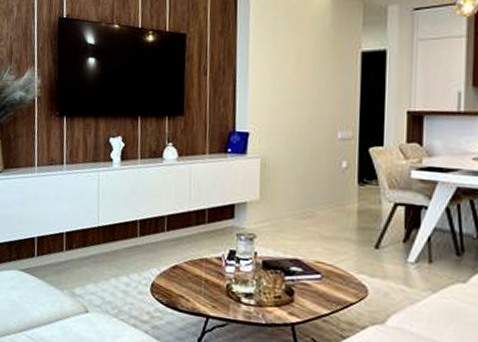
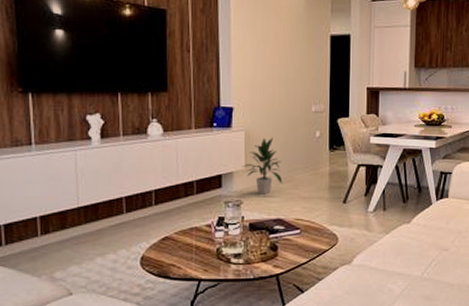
indoor plant: none [257,166,302,230] -> present [243,137,283,195]

